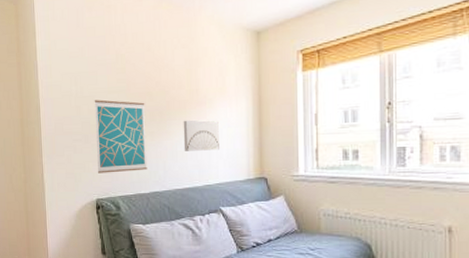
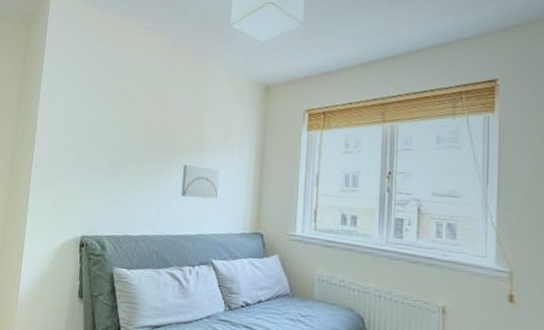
wall art: present [94,99,148,173] -> none [87,132,147,211]

